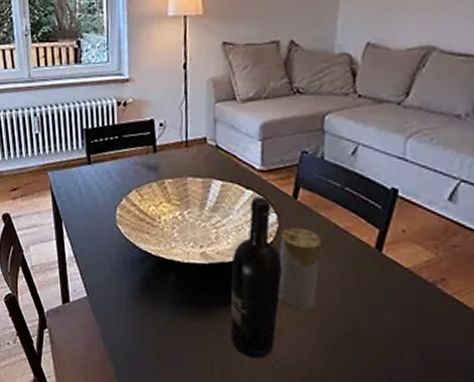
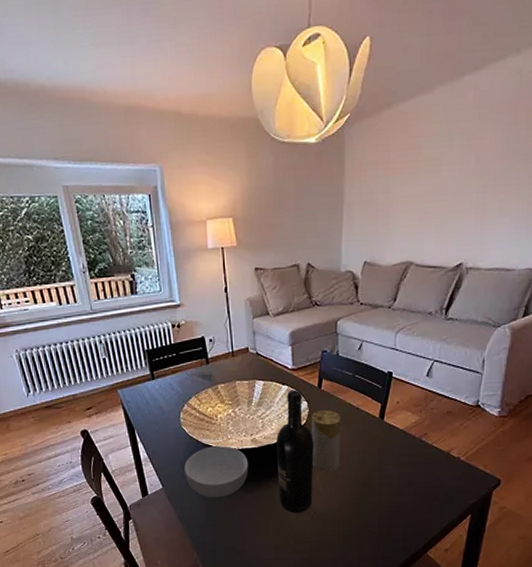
cereal bowl: none [115,254,195,320] -> present [184,446,249,498]

